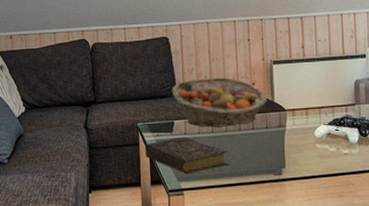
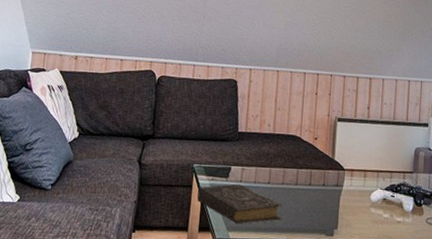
fruit basket: present [171,77,268,127] -> none [233,126,328,179]

